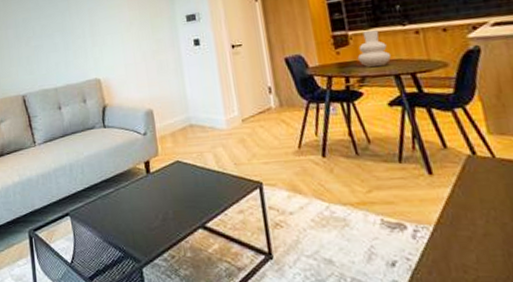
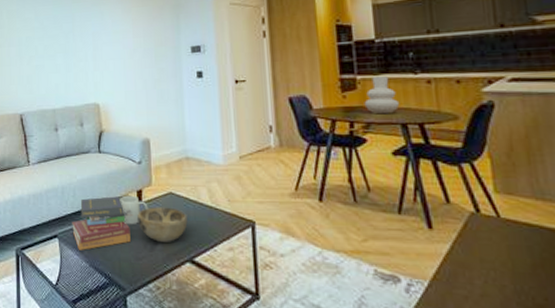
books: none [82,169,142,226] -> present [72,196,131,250]
mug: none [128,167,157,197] -> present [120,195,148,225]
decorative bowl: none [147,175,197,211] -> present [137,207,188,242]

